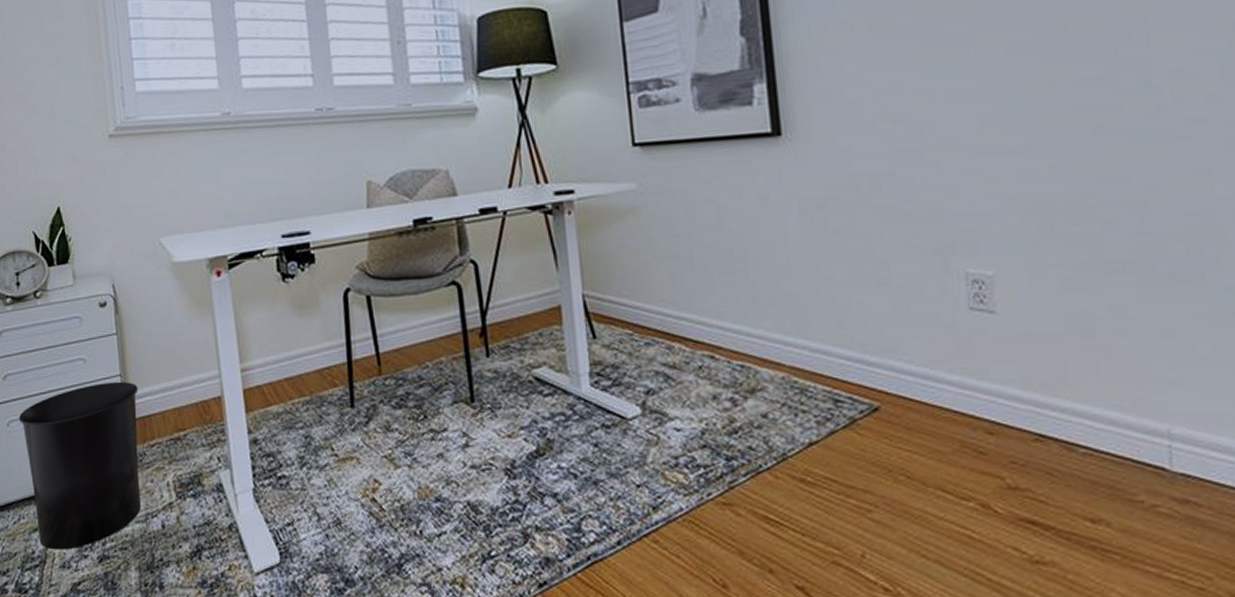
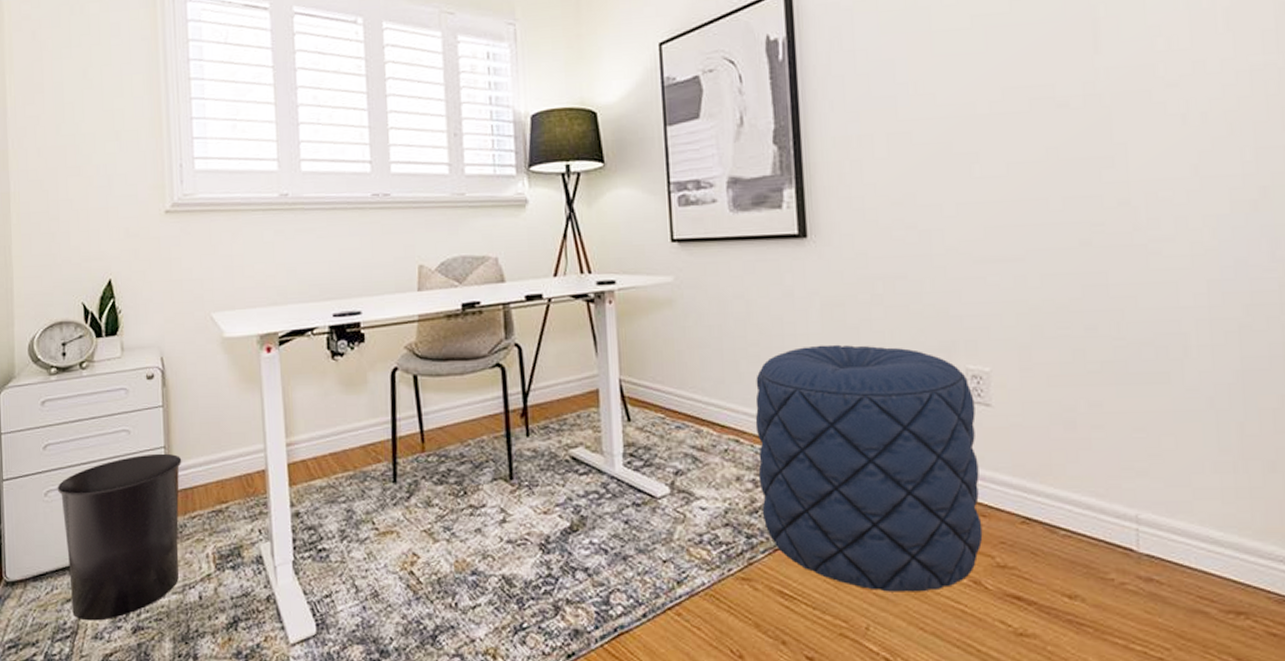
pouf: none [730,250,991,517] -> present [755,344,983,592]

